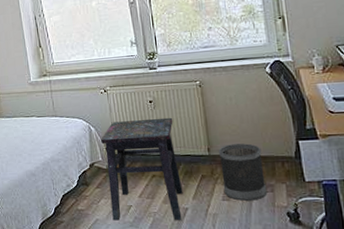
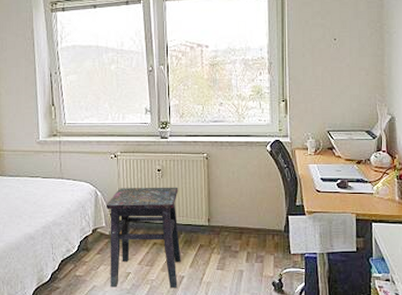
wastebasket: present [218,143,268,201] -> none [217,216,257,270]

